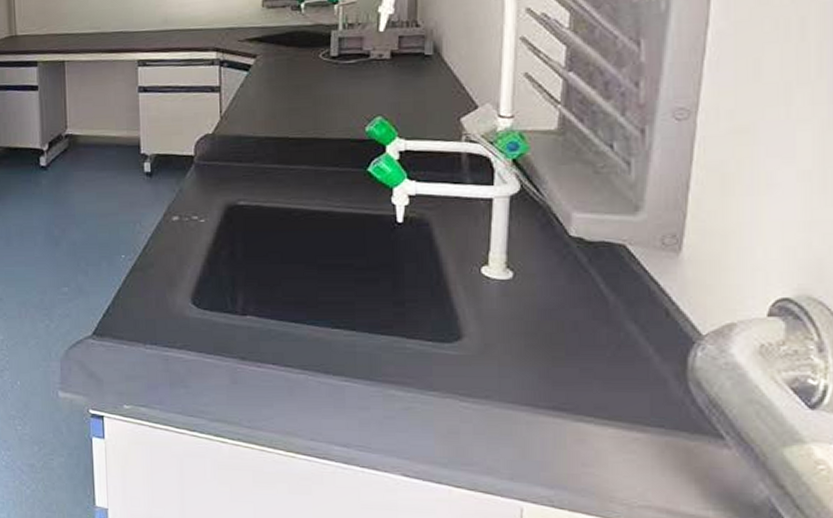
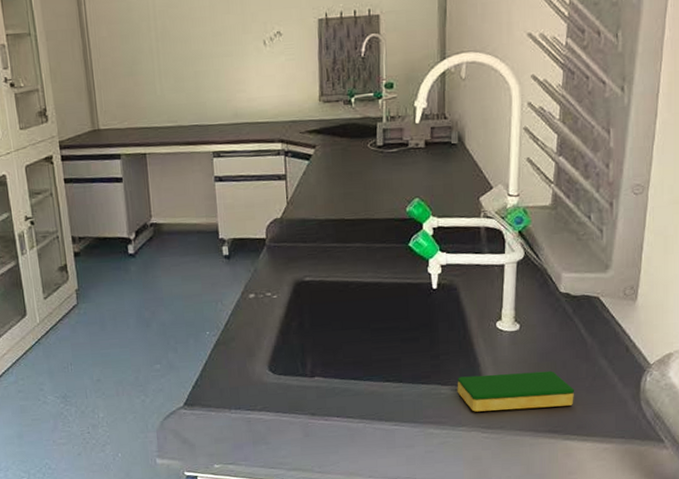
dish sponge: none [427,330,591,378] -> present [457,371,575,412]

